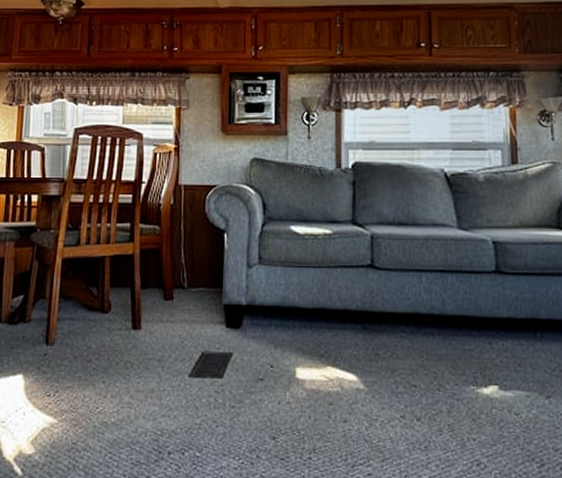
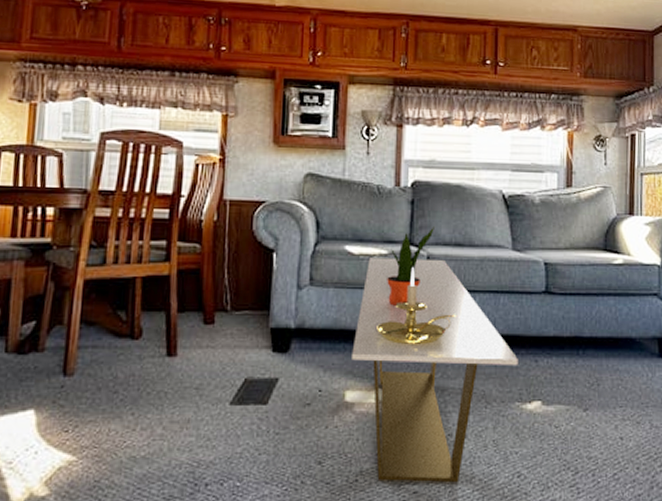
coffee table: none [301,237,471,467] -> present [352,258,518,483]
candle holder: none [323,246,404,324] -> present [375,267,457,345]
potted plant: none [332,206,377,284] -> present [387,227,434,306]

